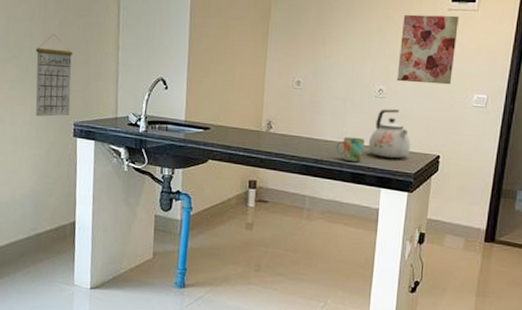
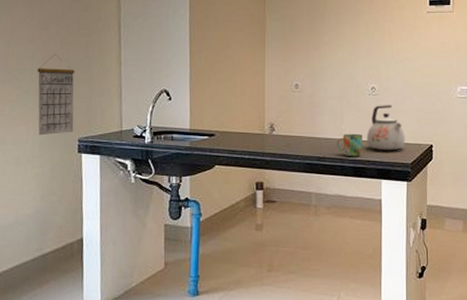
wall art: present [397,14,459,85] -> none [387,17,437,79]

